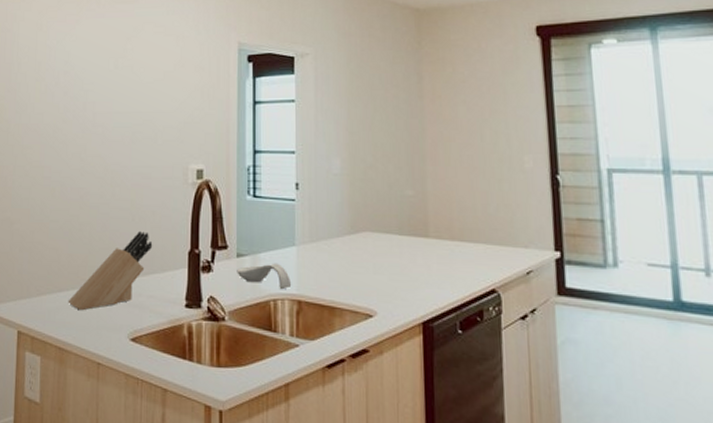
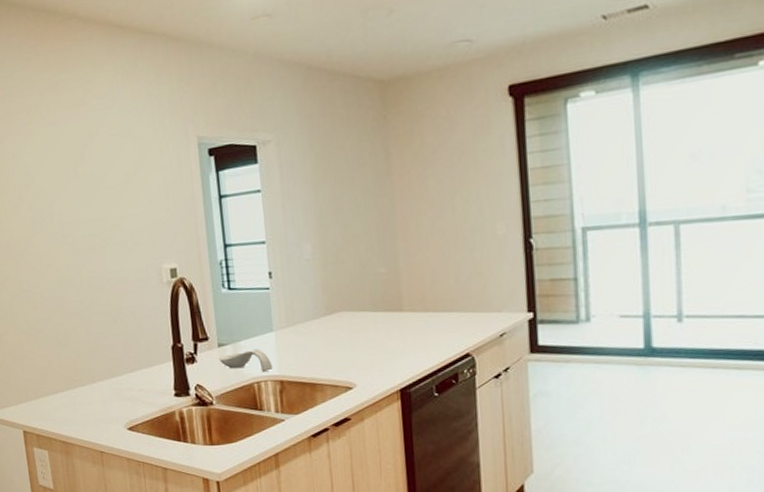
knife block: present [68,231,153,311] -> none [64,332,137,408]

